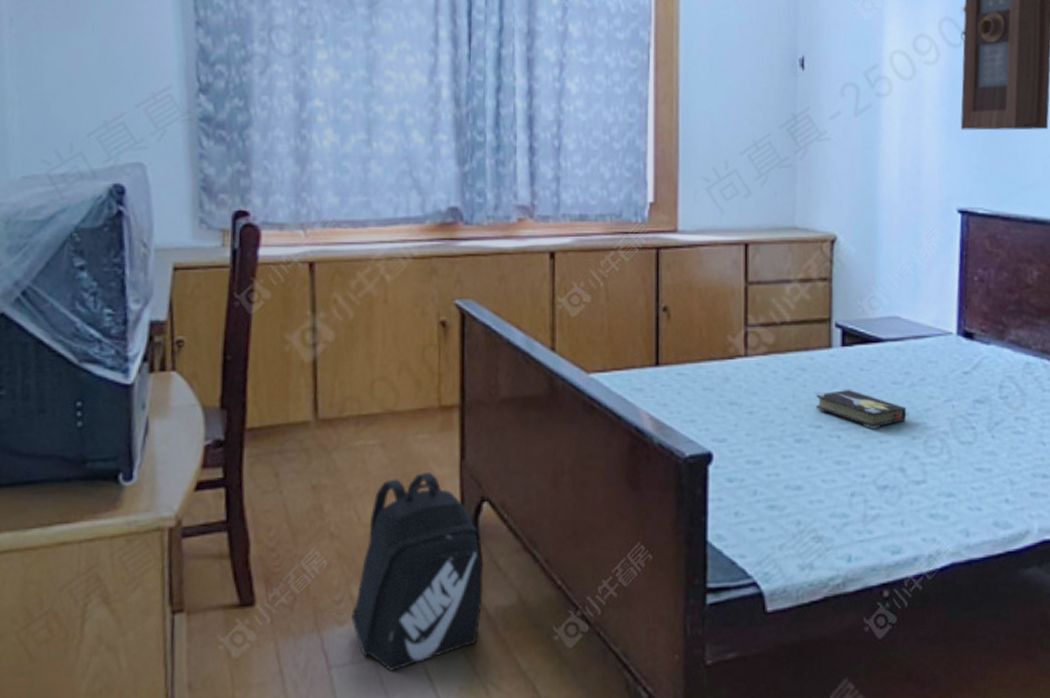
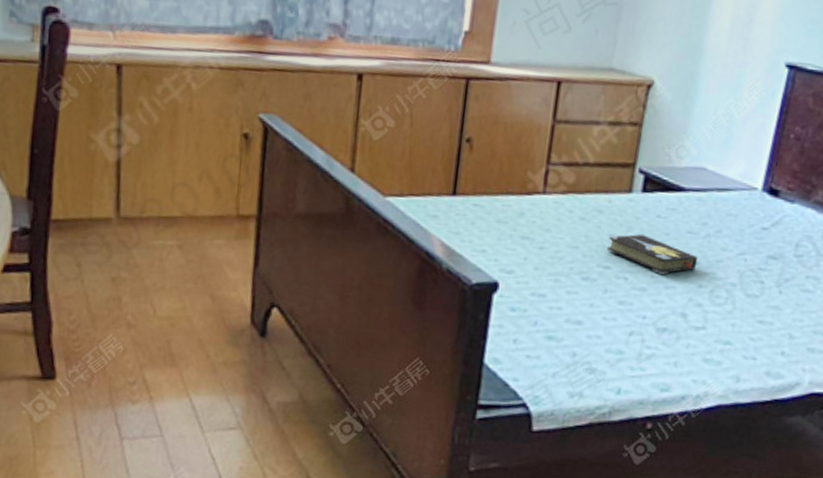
backpack: present [351,471,484,673] -> none [143,274,270,449]

